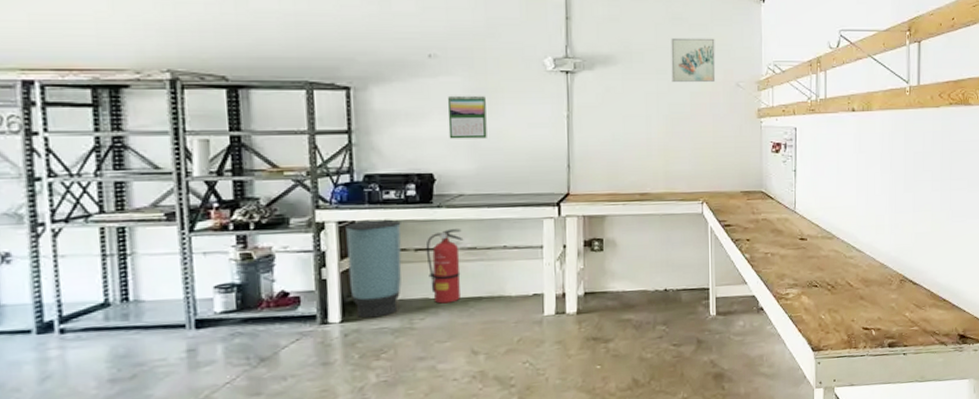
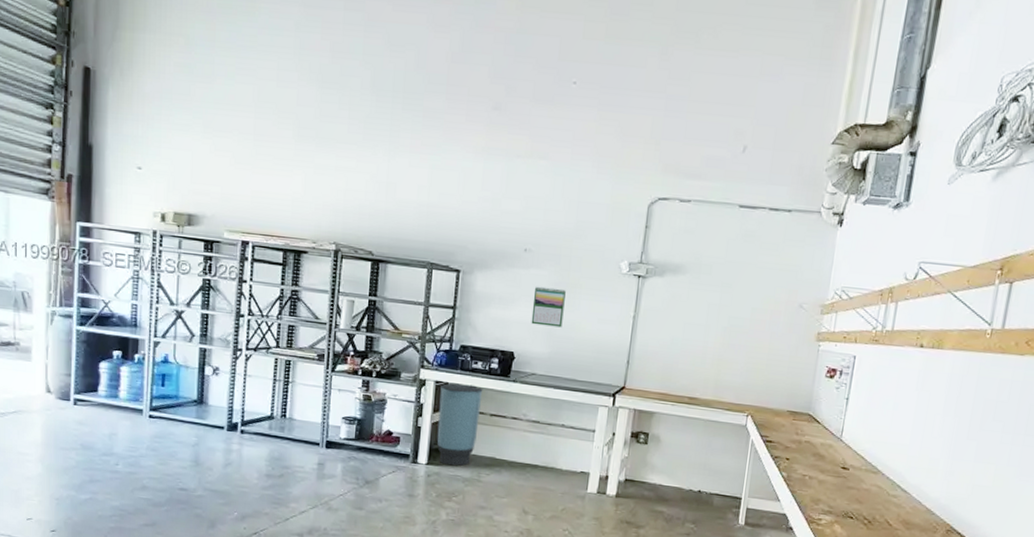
fire extinguisher: present [425,229,464,304] -> none [498,402,530,466]
wall art: present [671,37,716,82] -> none [735,253,785,300]

